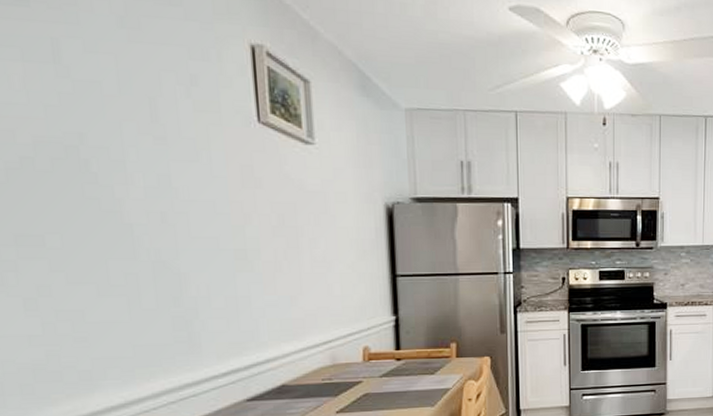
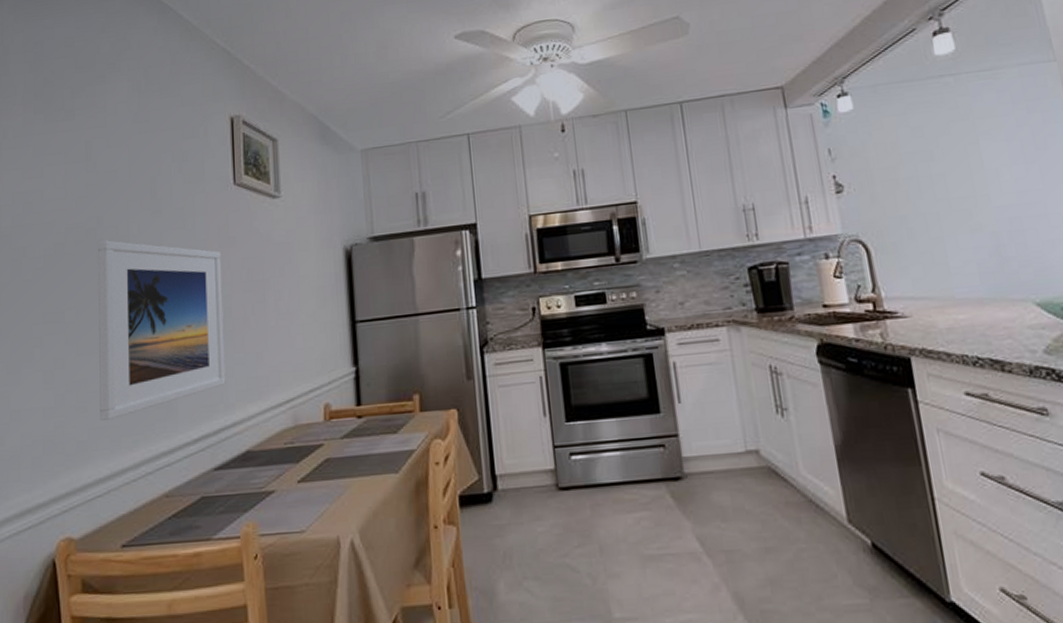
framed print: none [83,162,257,351] -> present [98,240,226,420]

